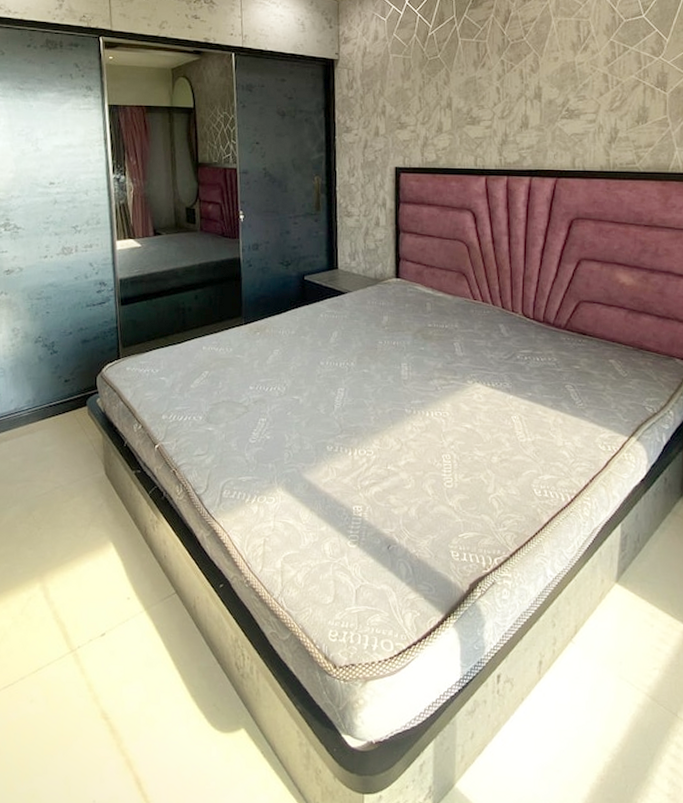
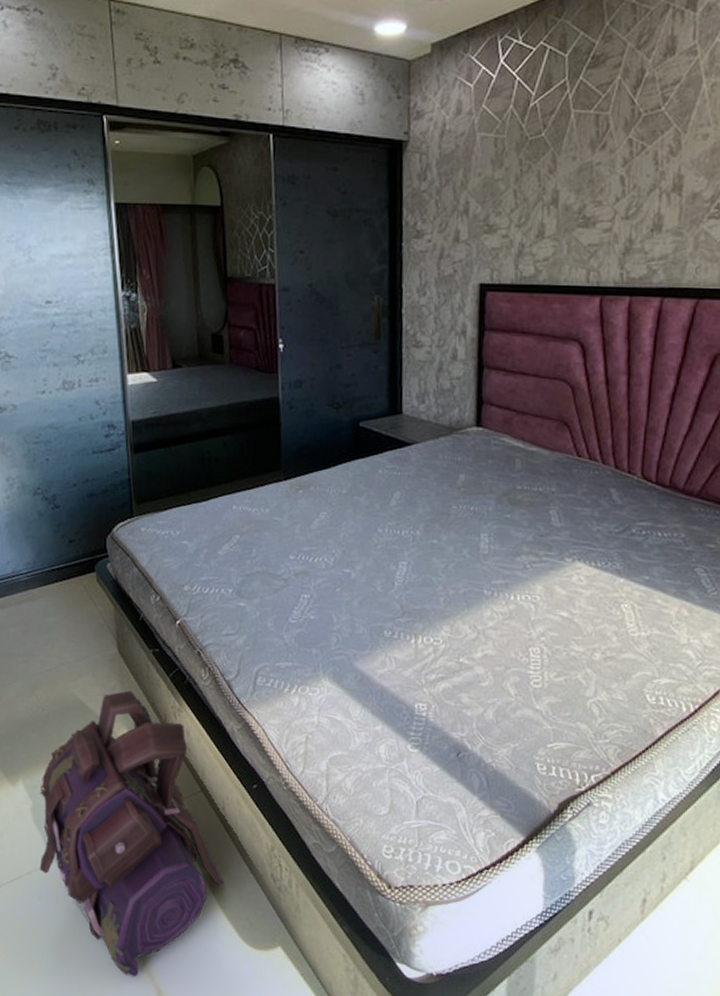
backpack: none [32,507,195,768] -> present [39,690,224,977]

